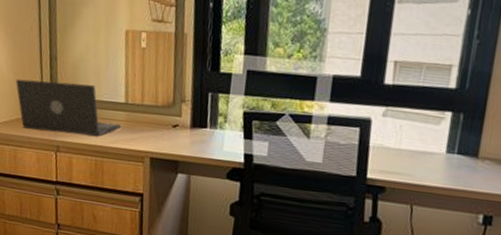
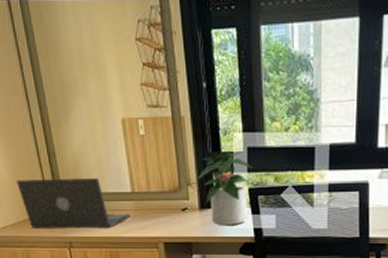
potted plant: none [192,72,250,148] -> present [197,151,252,226]

